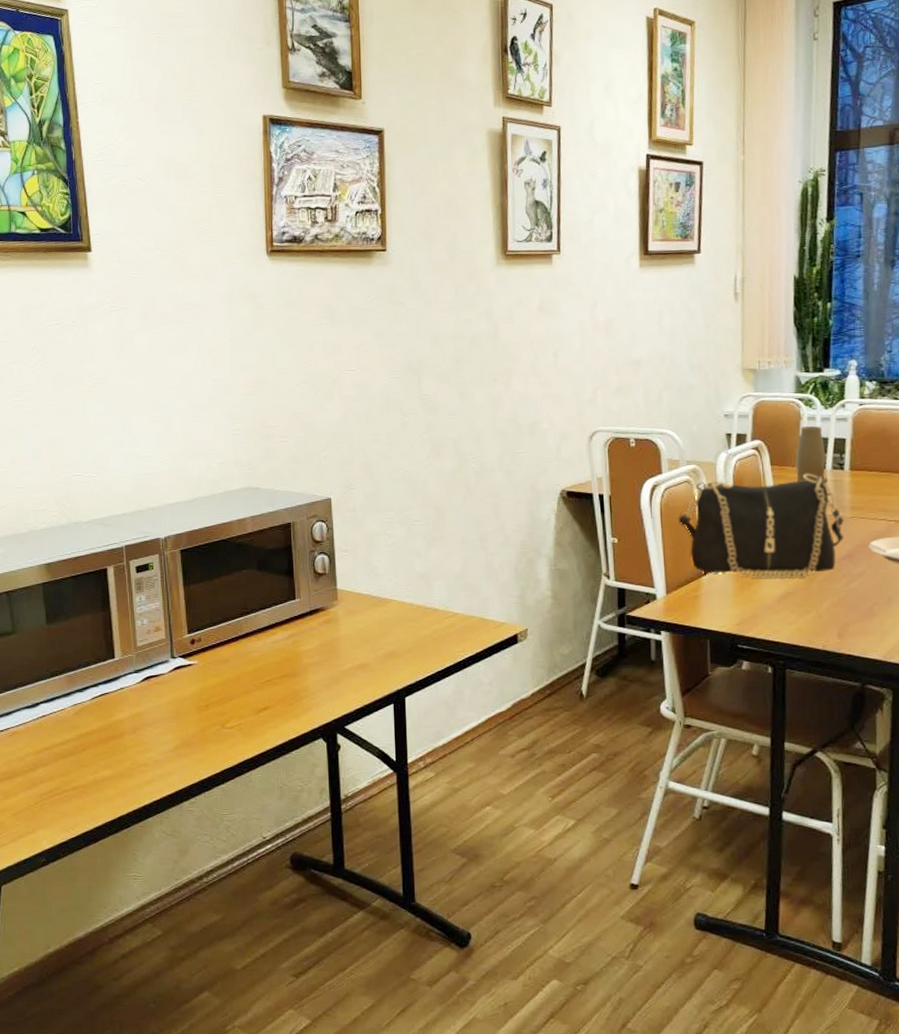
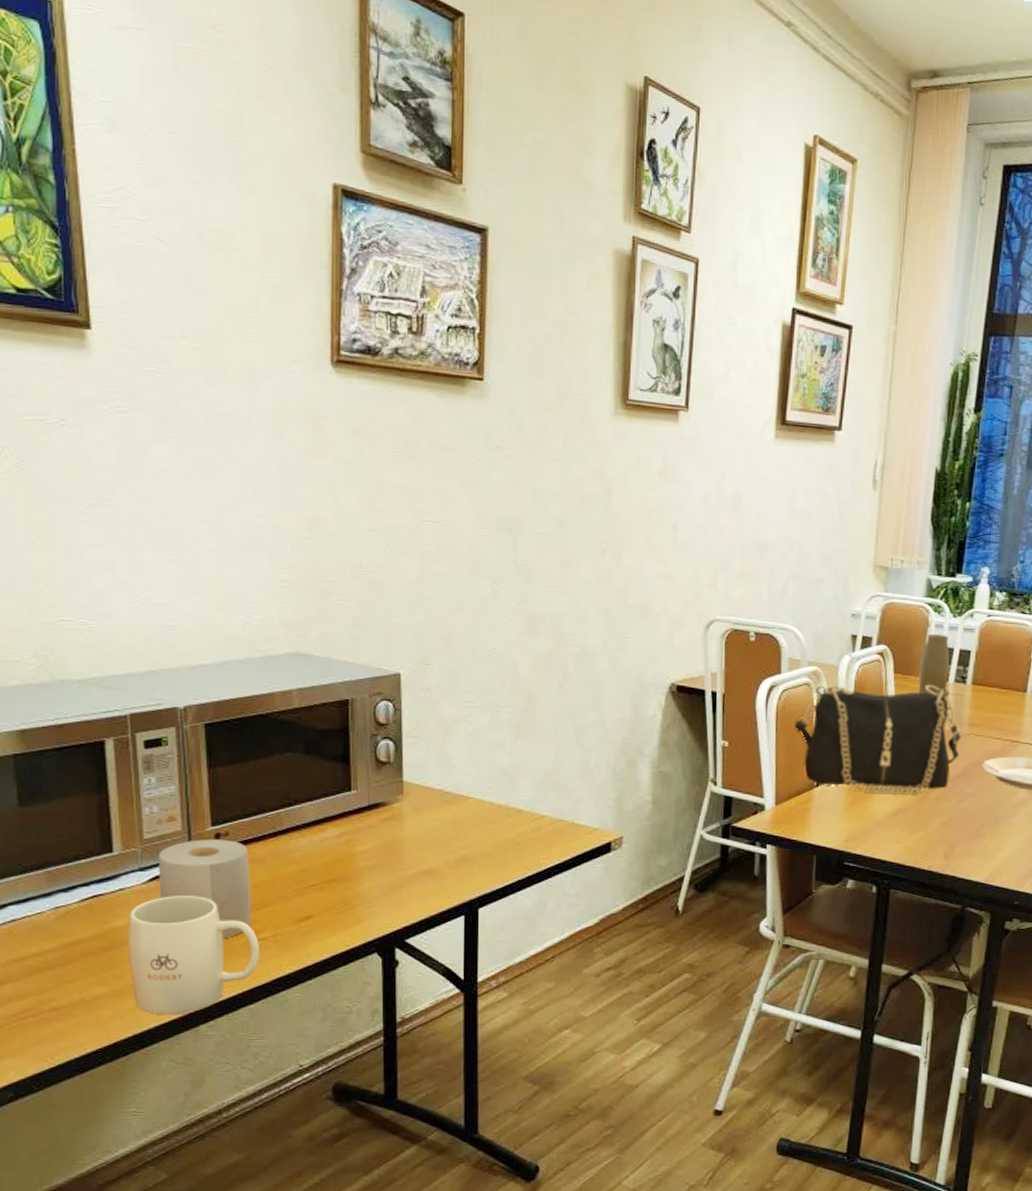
mug: none [127,692,229,794] -> present [127,896,260,1015]
paper towel roll: none [149,644,221,729] -> present [159,839,252,939]

